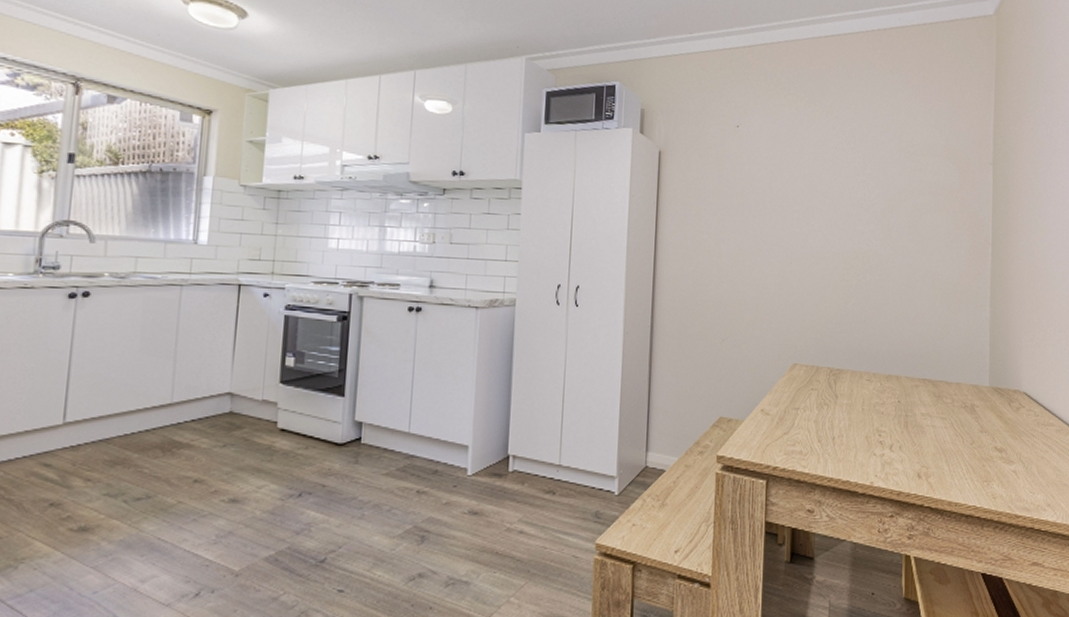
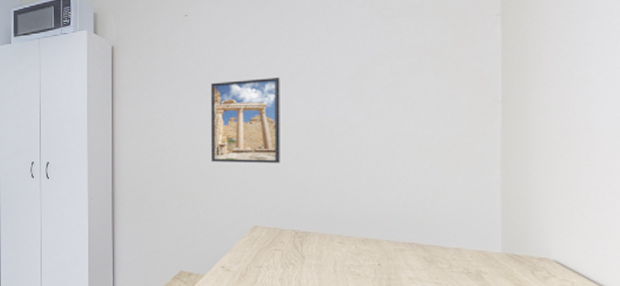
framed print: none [755,203,823,295] -> present [210,76,280,163]

